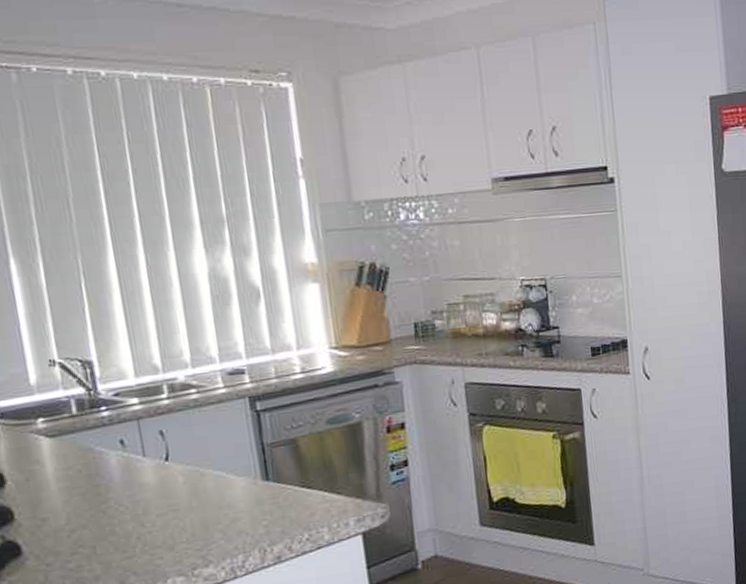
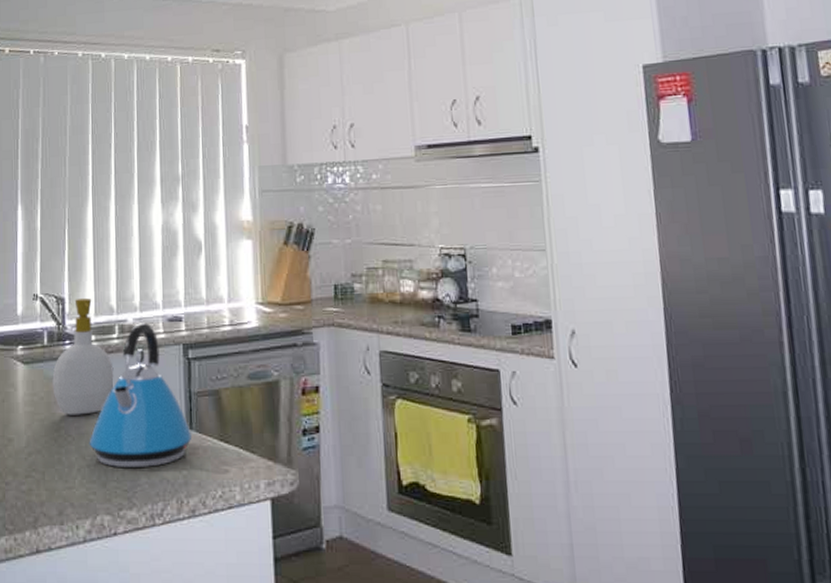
soap bottle: none [89,358,169,485] -> present [52,297,114,415]
kettle: none [146,379,270,530] -> present [89,323,193,468]

